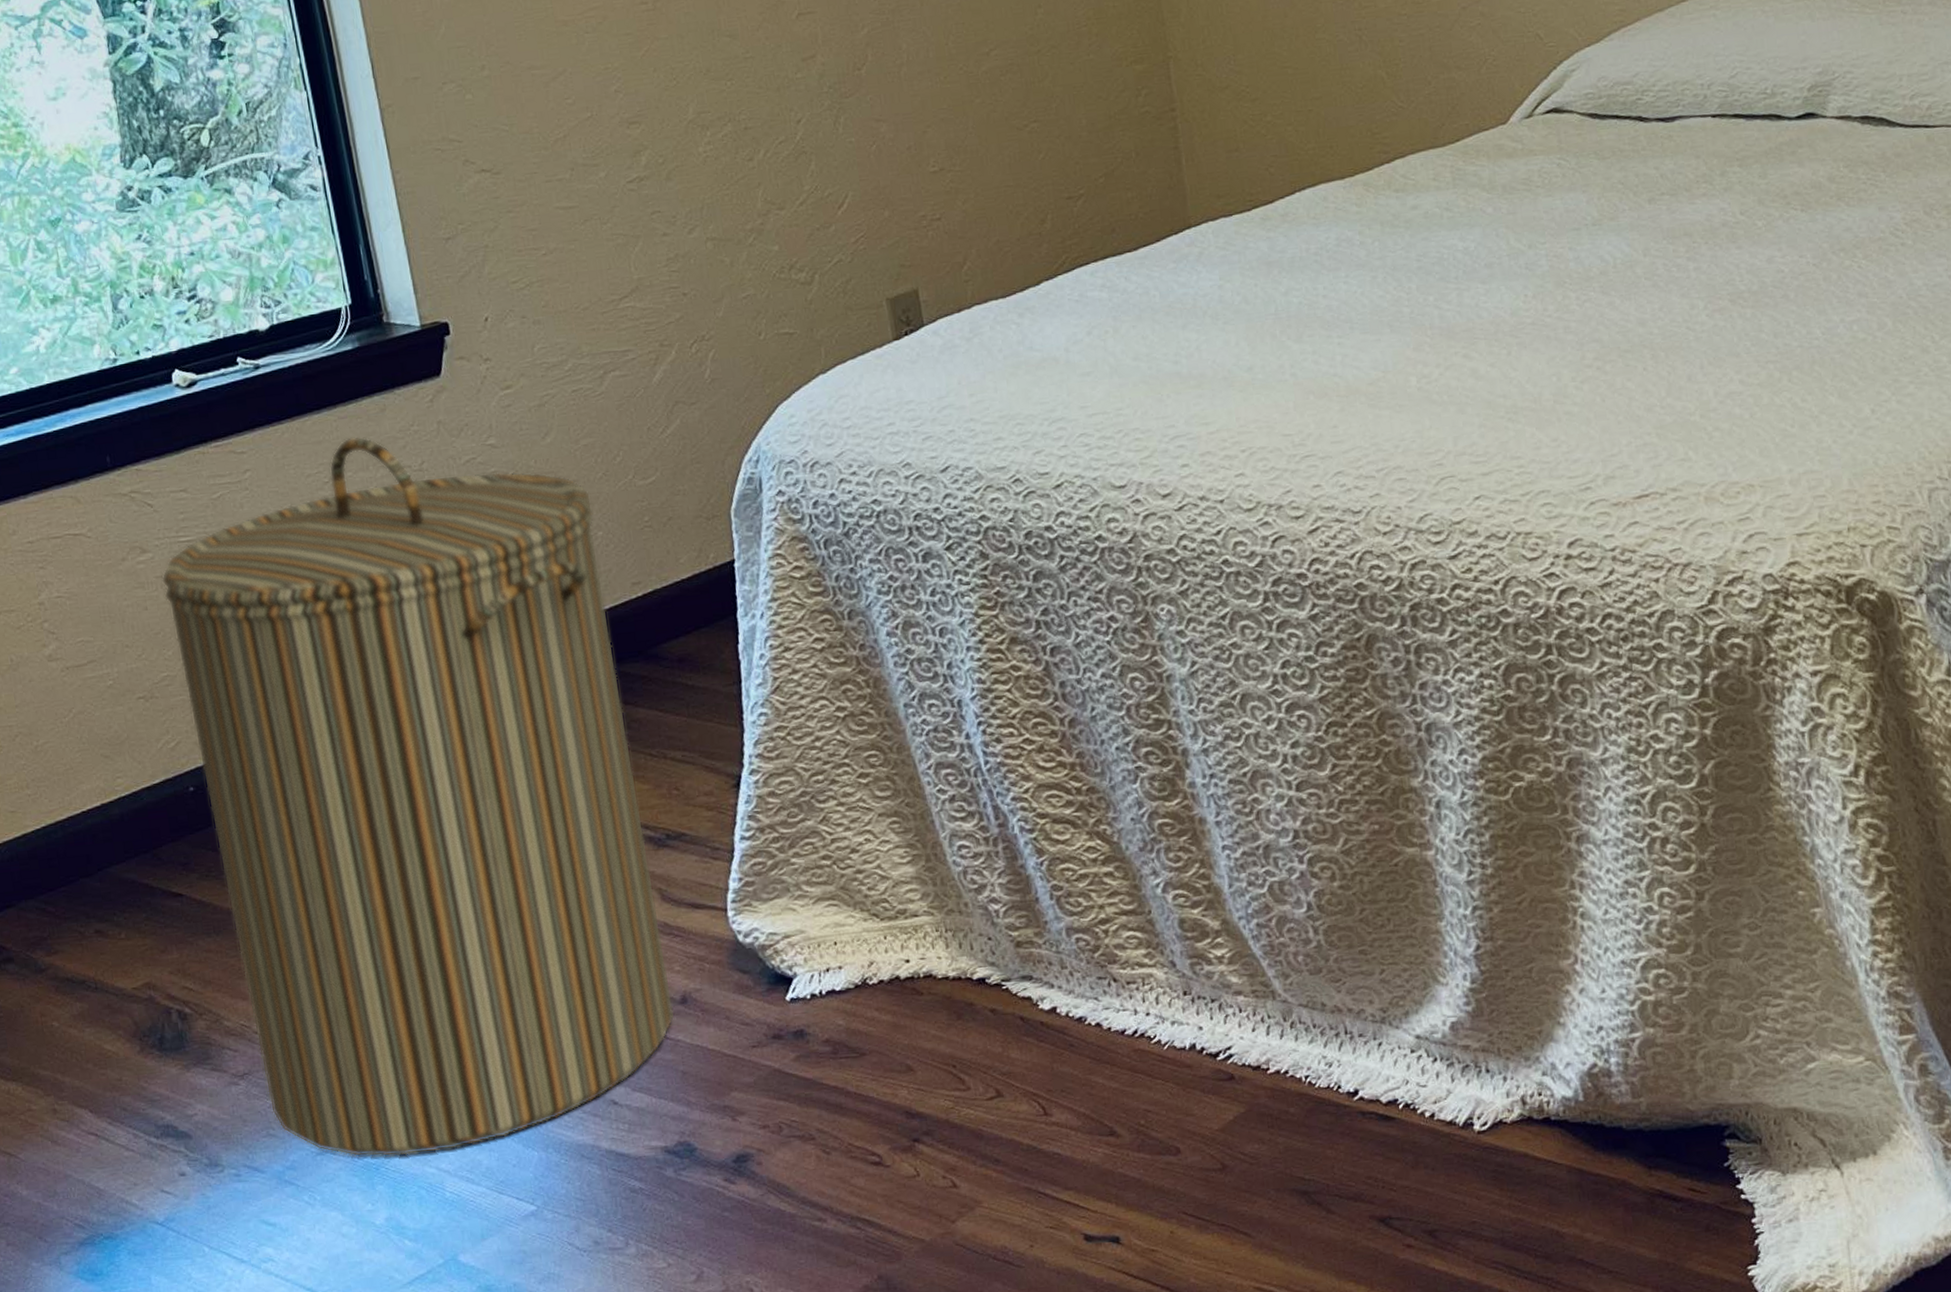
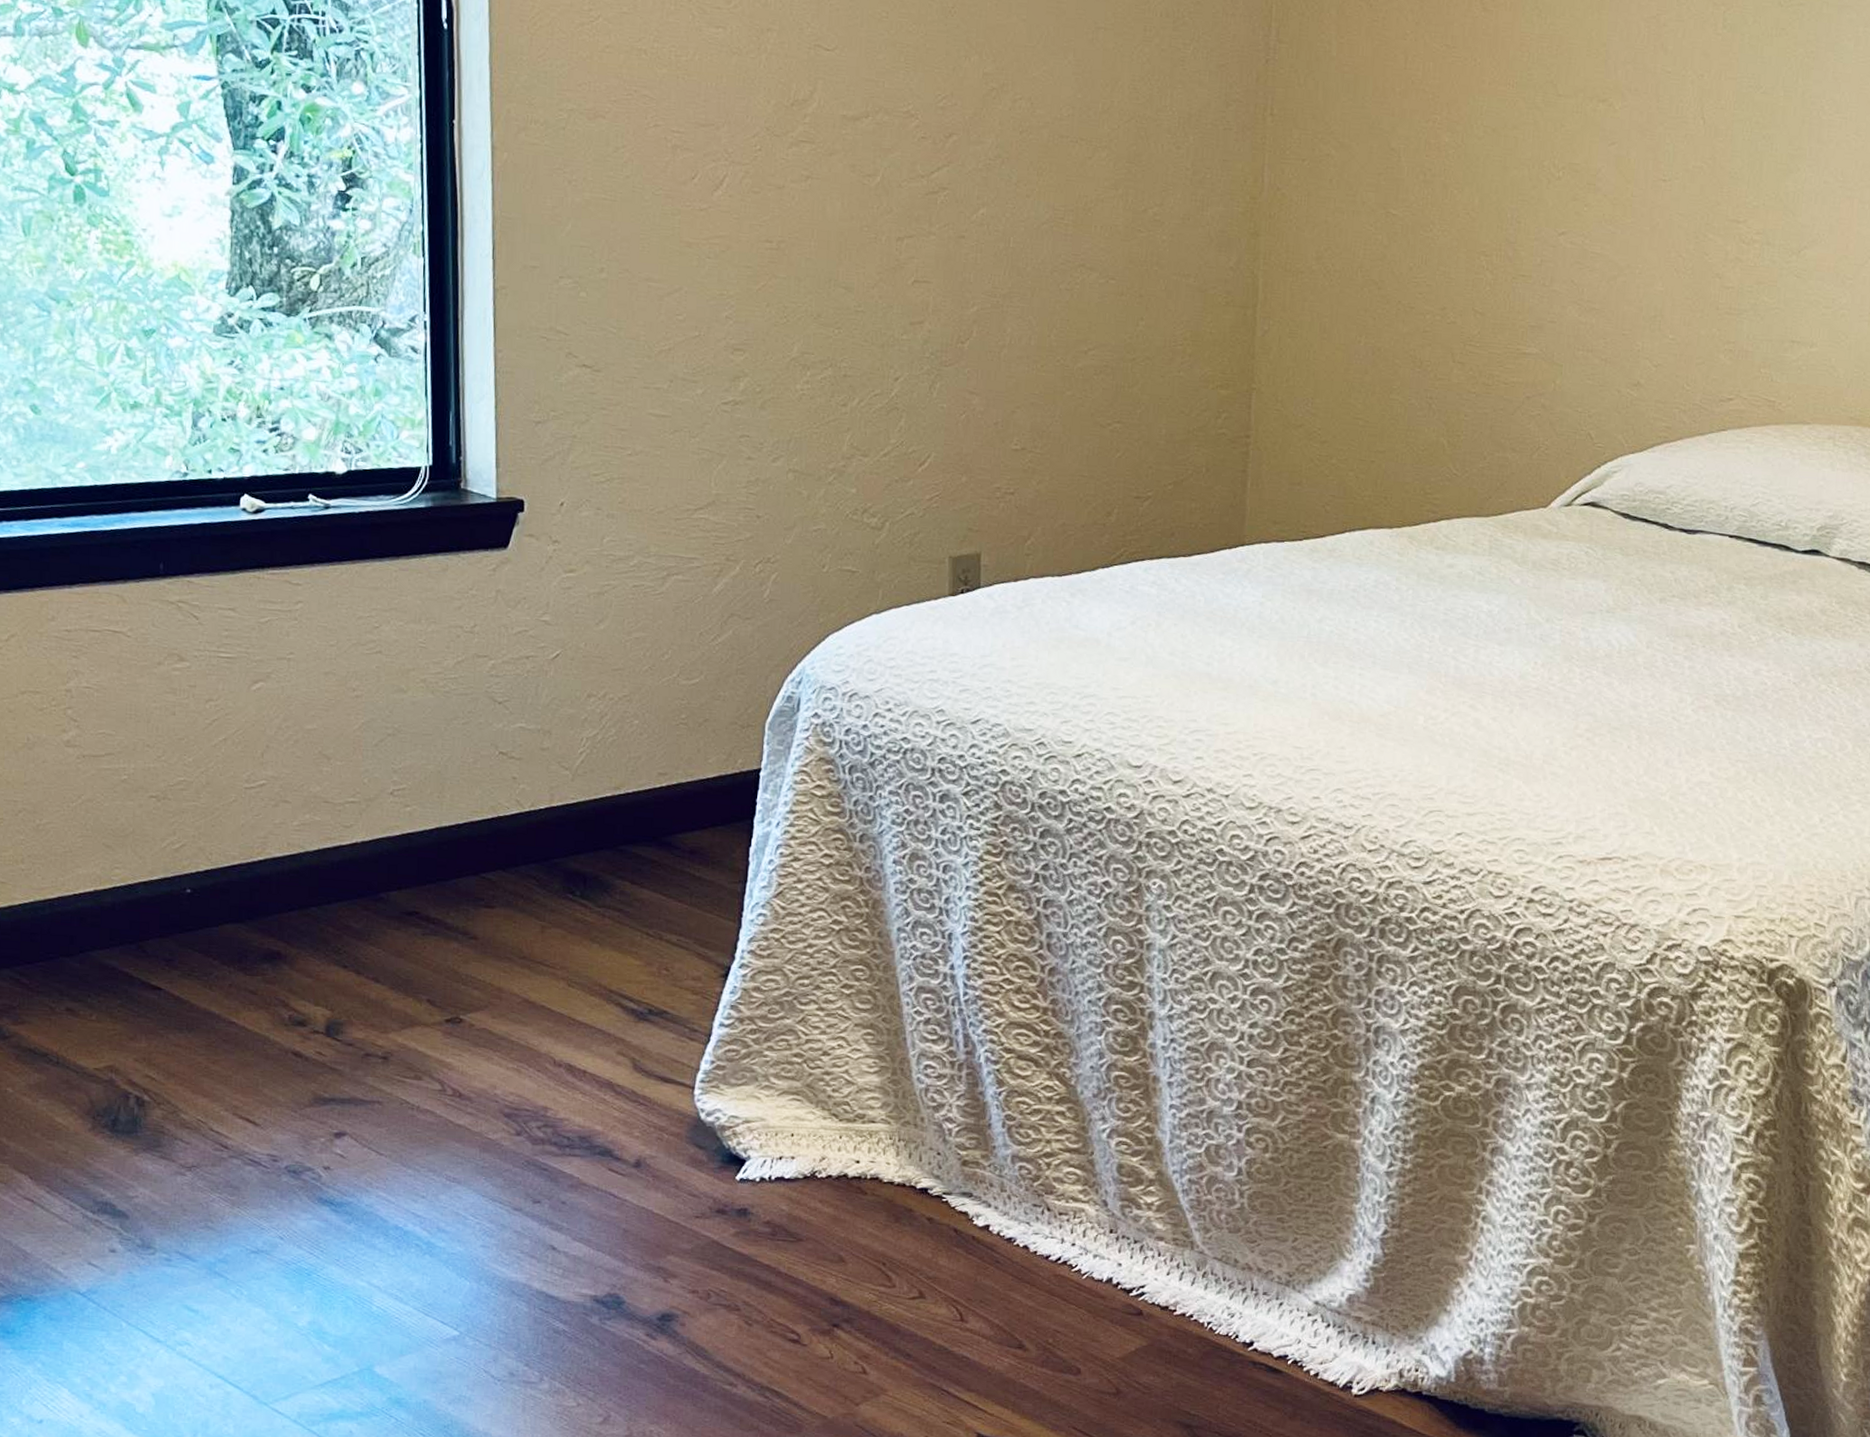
laundry hamper: present [161,436,675,1157] -> none [194,589,634,1268]

